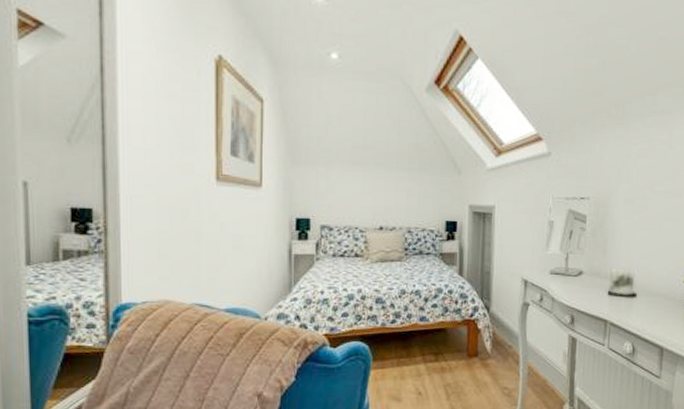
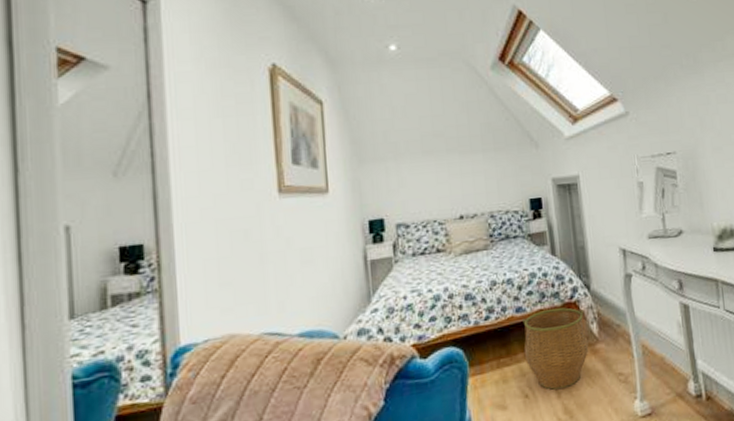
basket: none [422,323,481,393] -> present [522,307,589,390]

